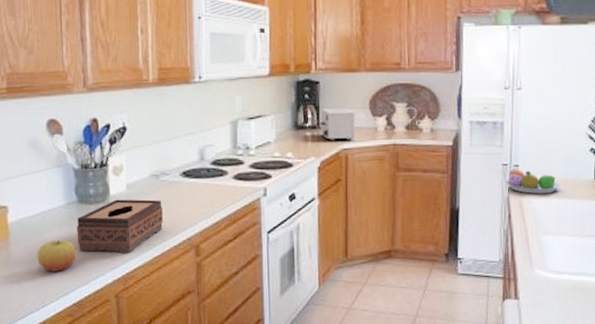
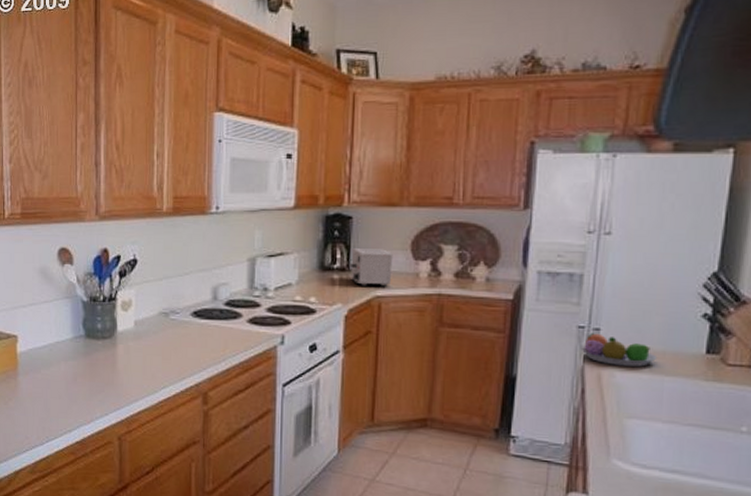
apple: present [37,240,77,272] -> none [43,374,82,407]
tissue box: present [77,199,163,253] -> none [83,336,170,394]

